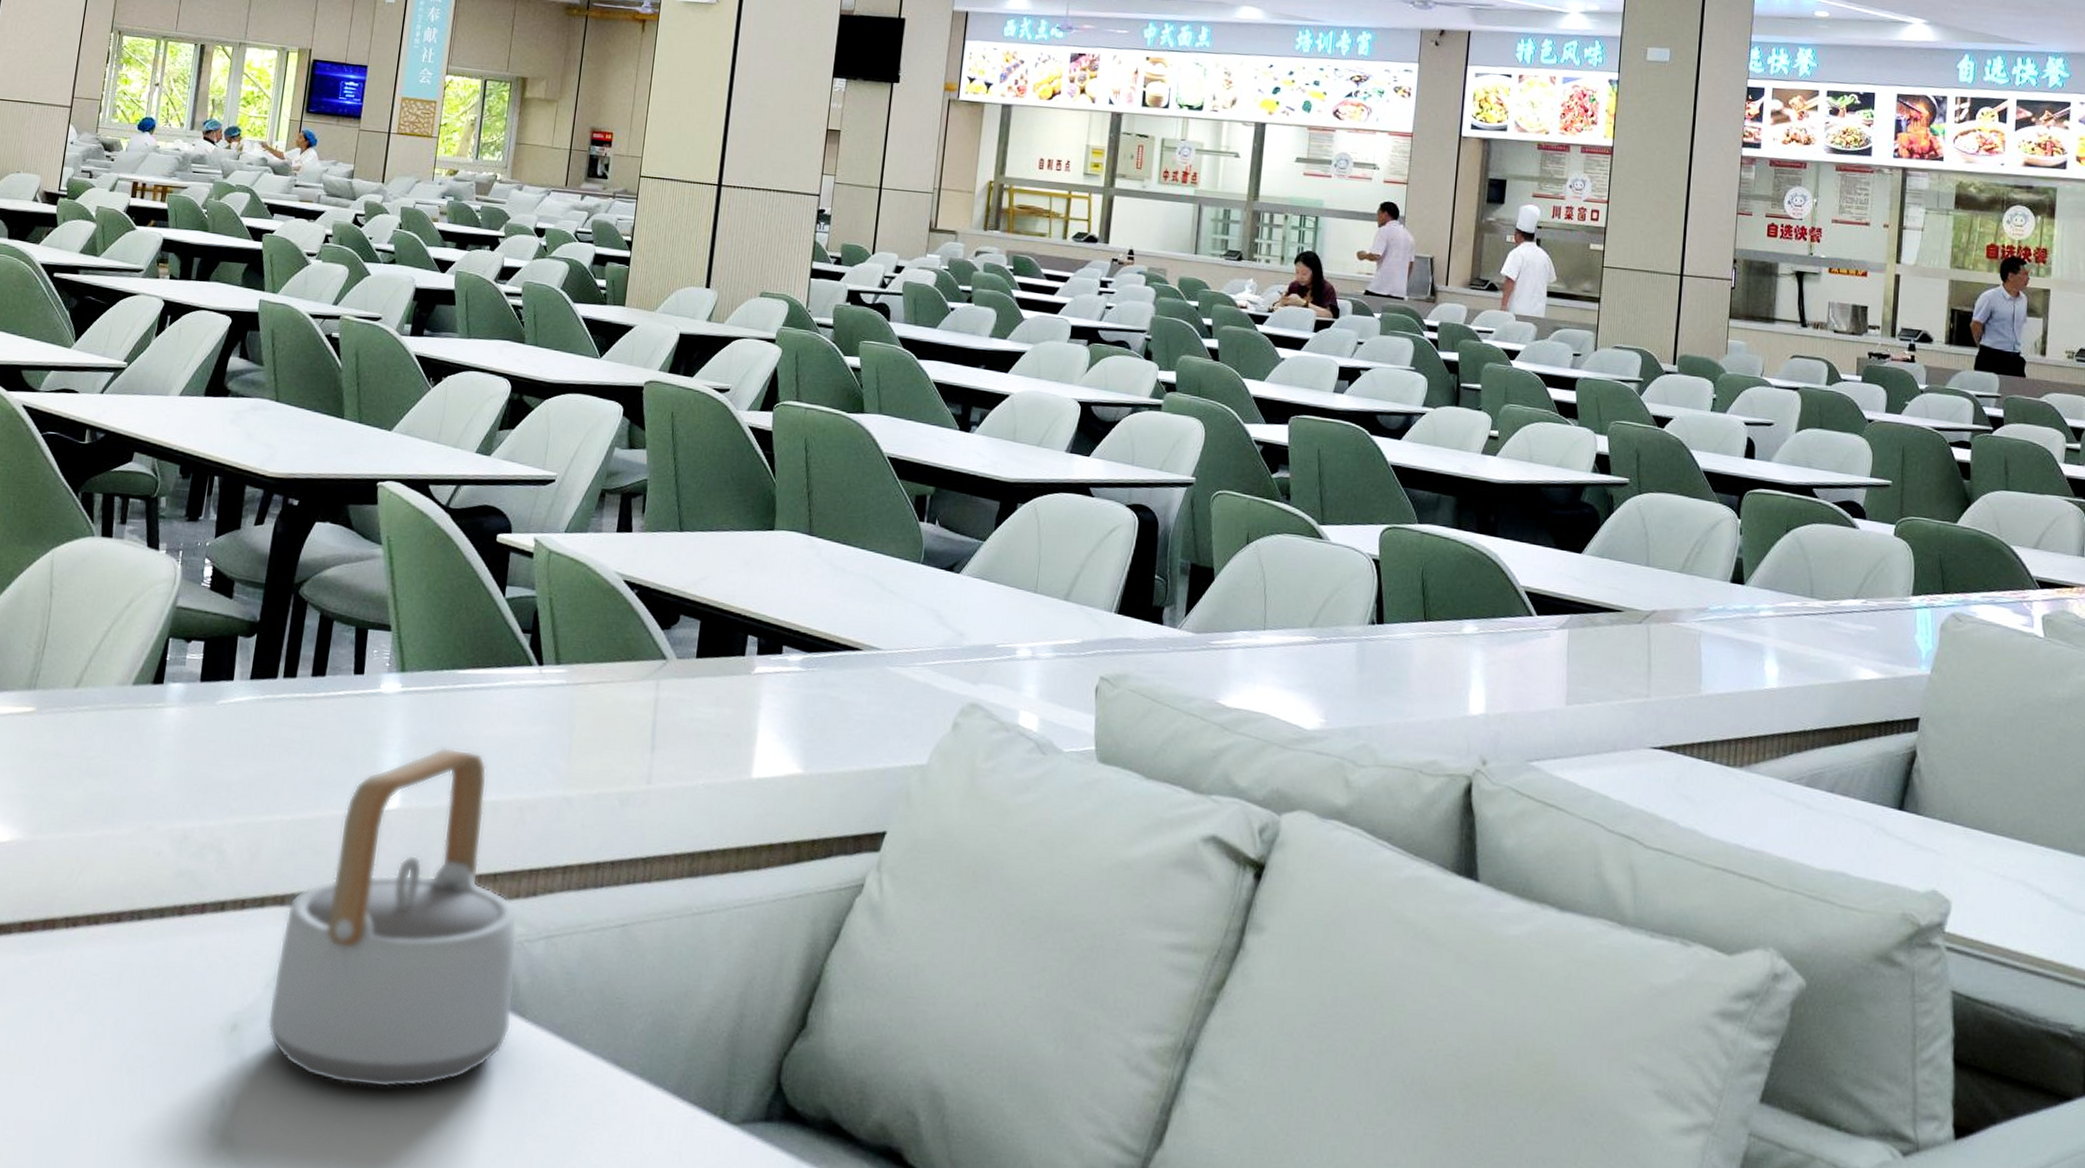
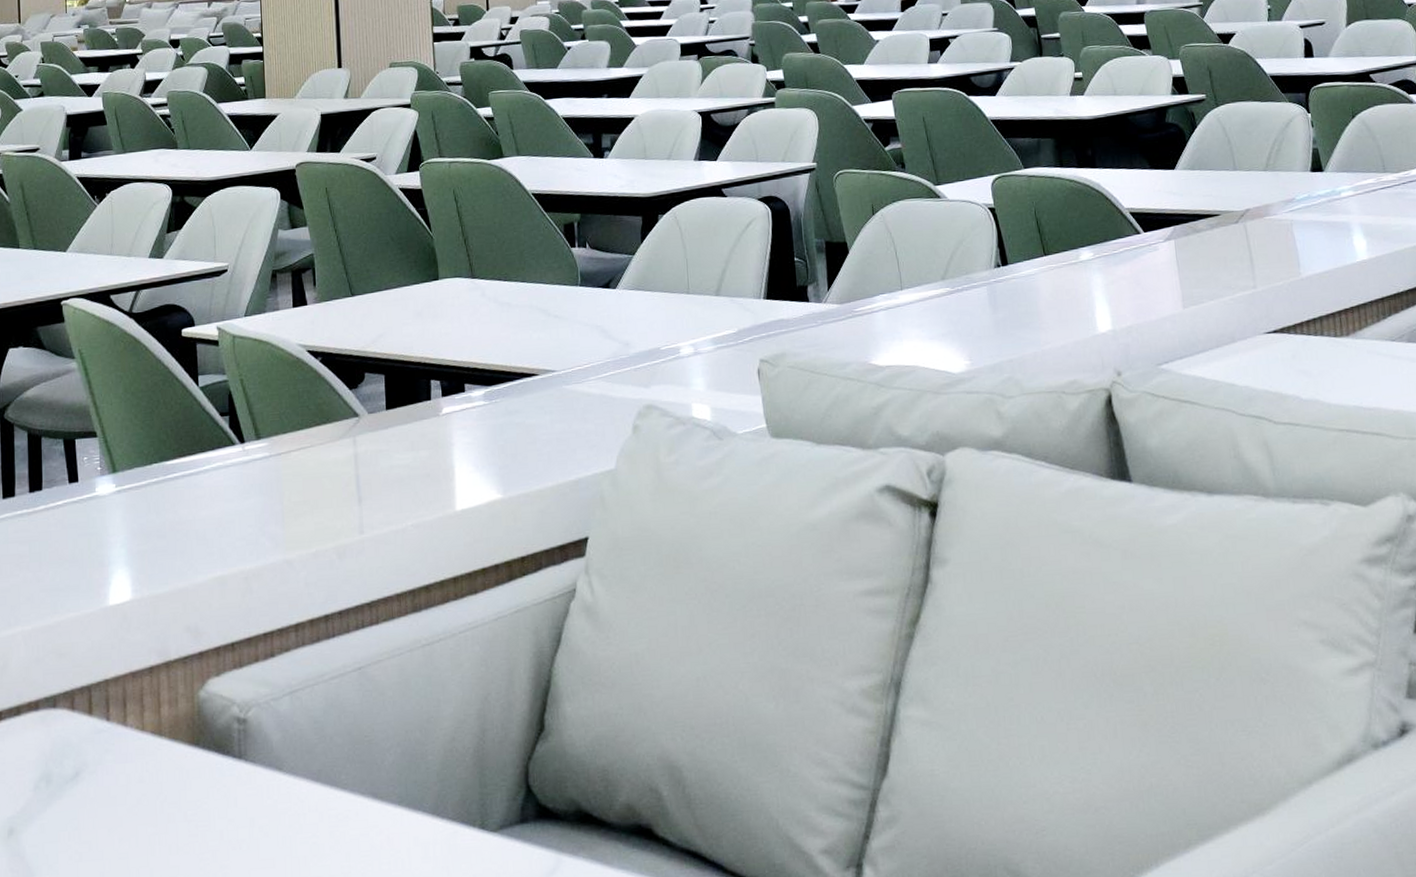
teapot: present [267,747,518,1089] -> none [40,534,271,865]

